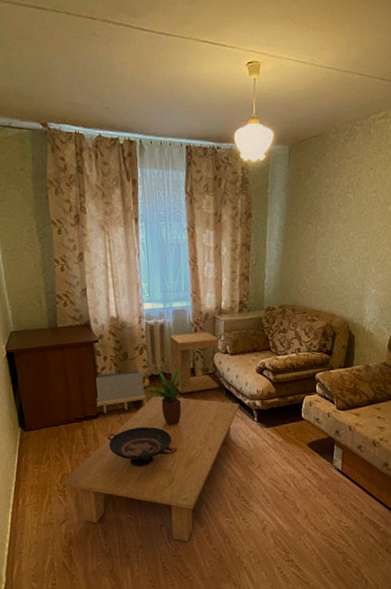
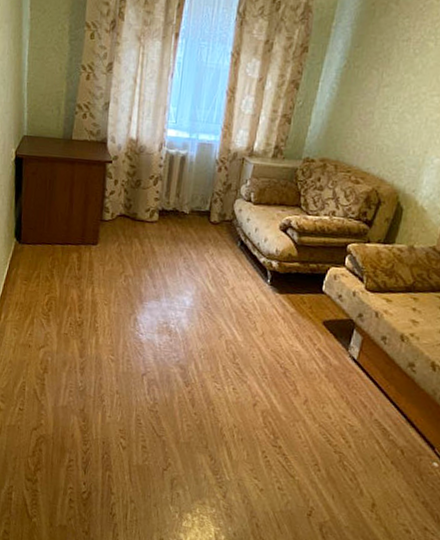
coffee table: present [62,396,240,542] -> none [48,233,253,398]
storage bin: present [96,370,148,413] -> none [97,198,153,242]
decorative bowl: present [107,427,177,467] -> none [103,263,175,308]
potted plant: present [146,365,194,427] -> none [153,202,206,270]
side table: present [169,332,219,393] -> none [183,170,244,239]

